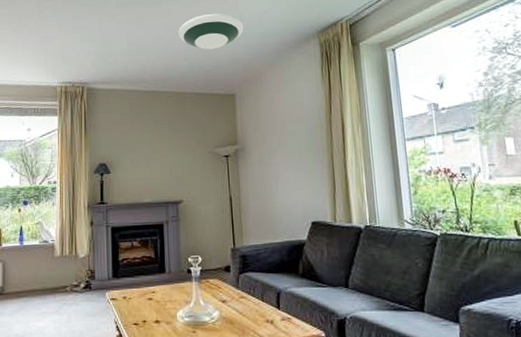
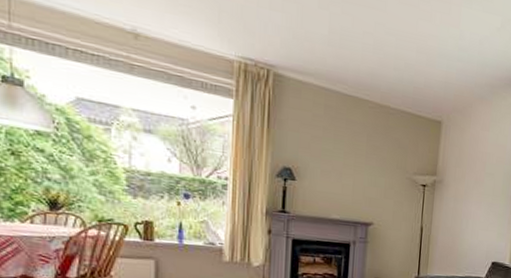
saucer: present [178,13,244,50] -> none [390,20,462,66]

